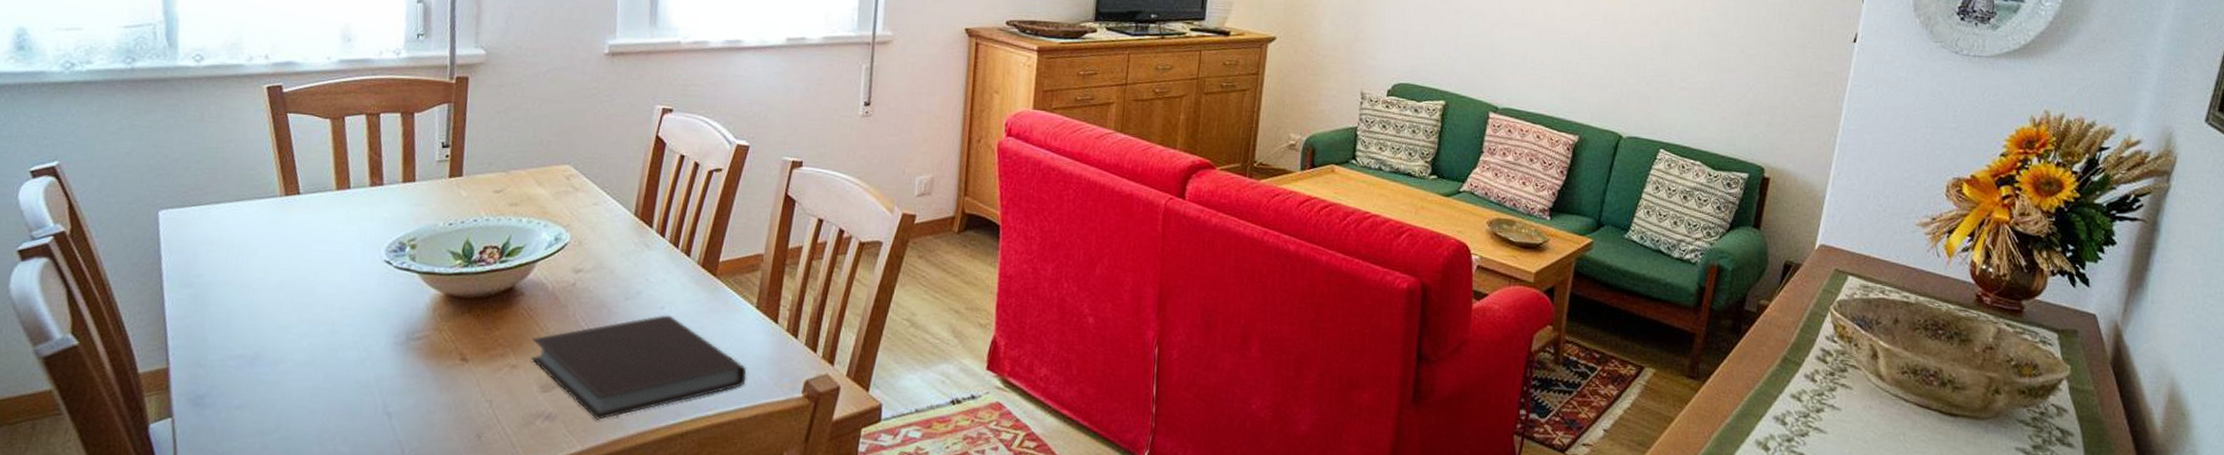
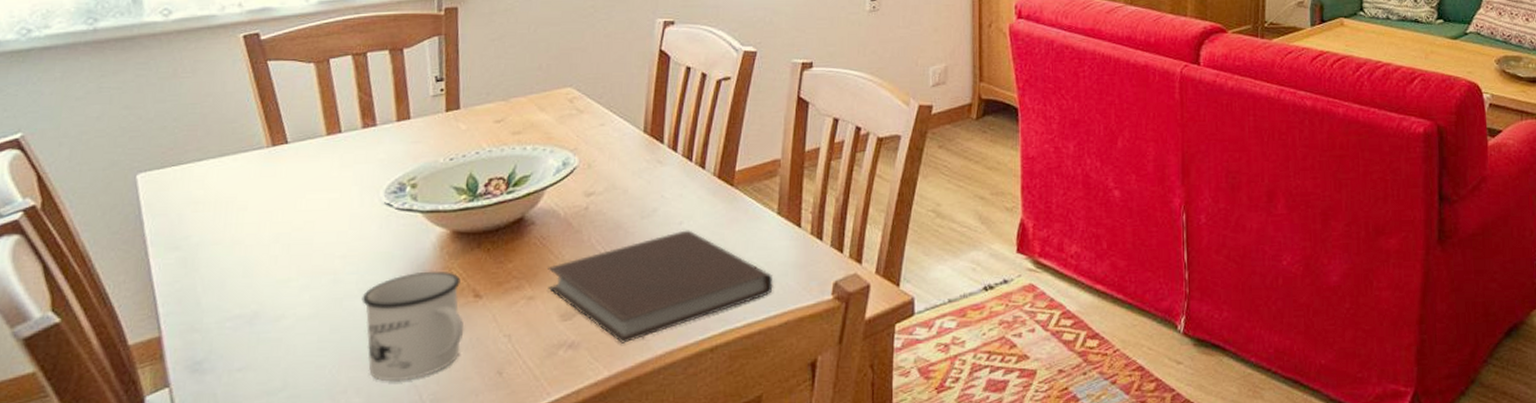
mug: none [355,330,450,435] -> present [361,271,464,382]

